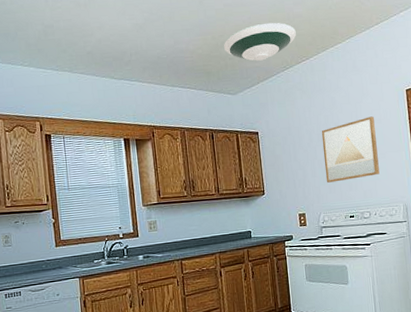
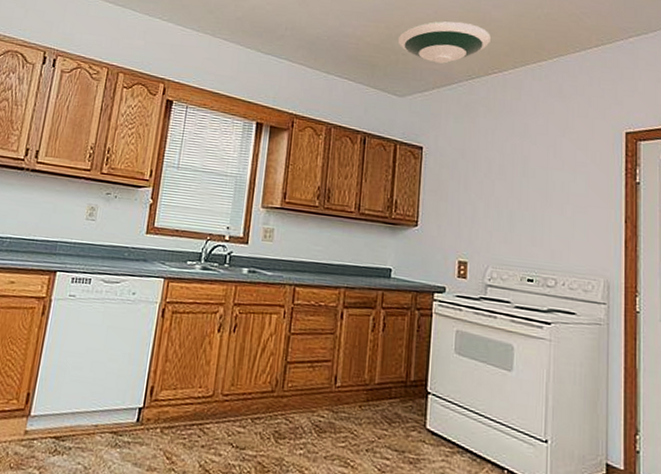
wall art: present [321,116,380,183] -> none [502,156,578,233]

